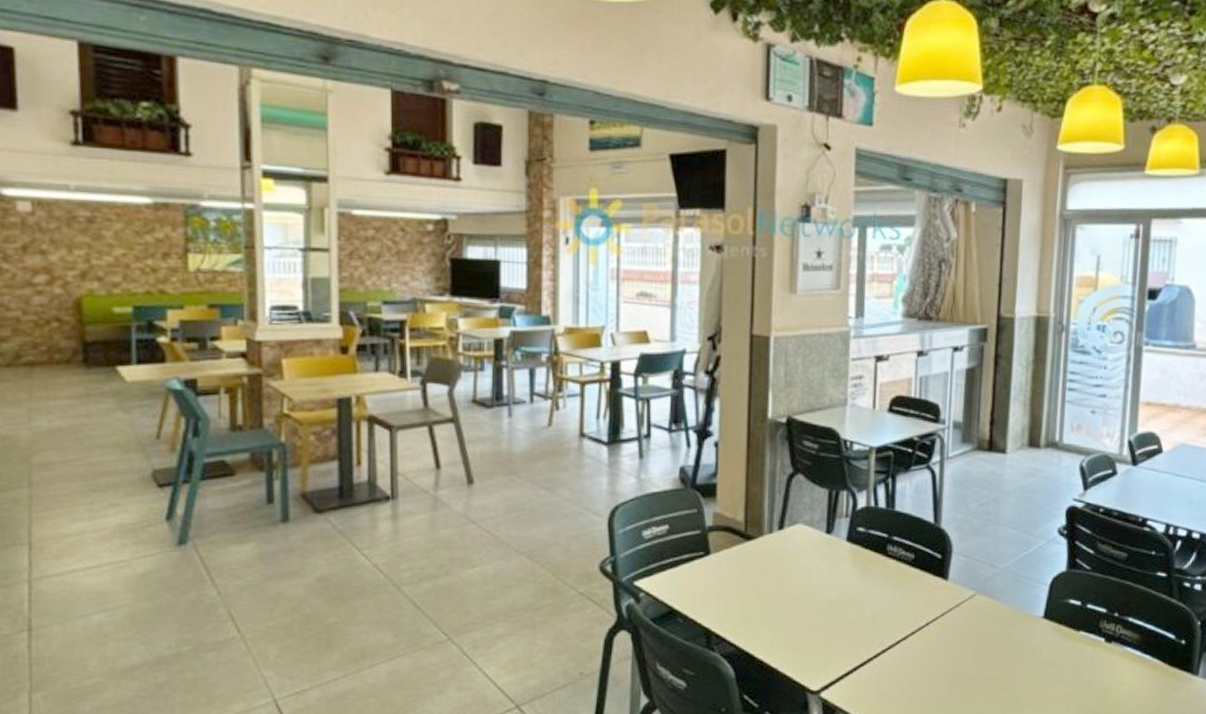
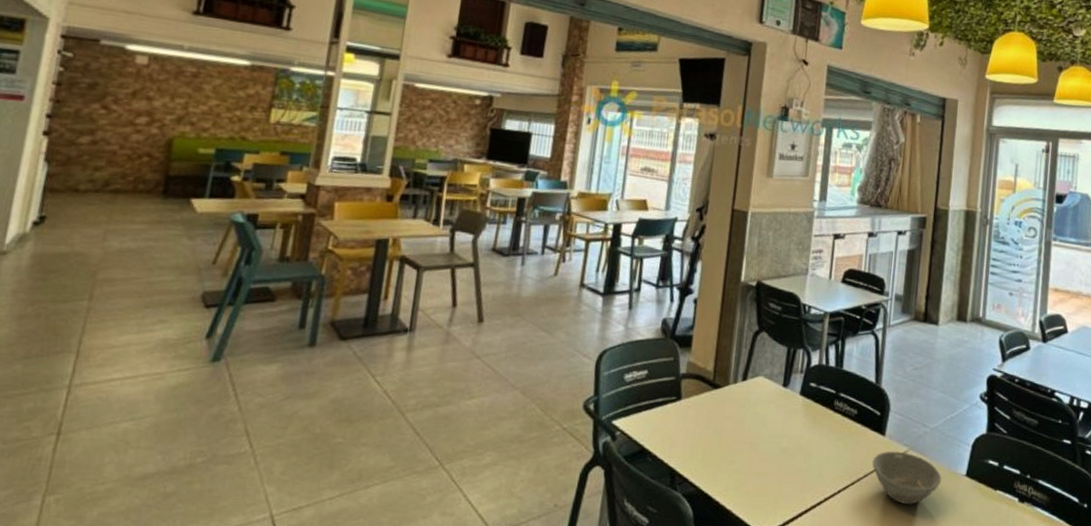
bowl: none [934,596,1016,651] -> present [872,451,942,504]

